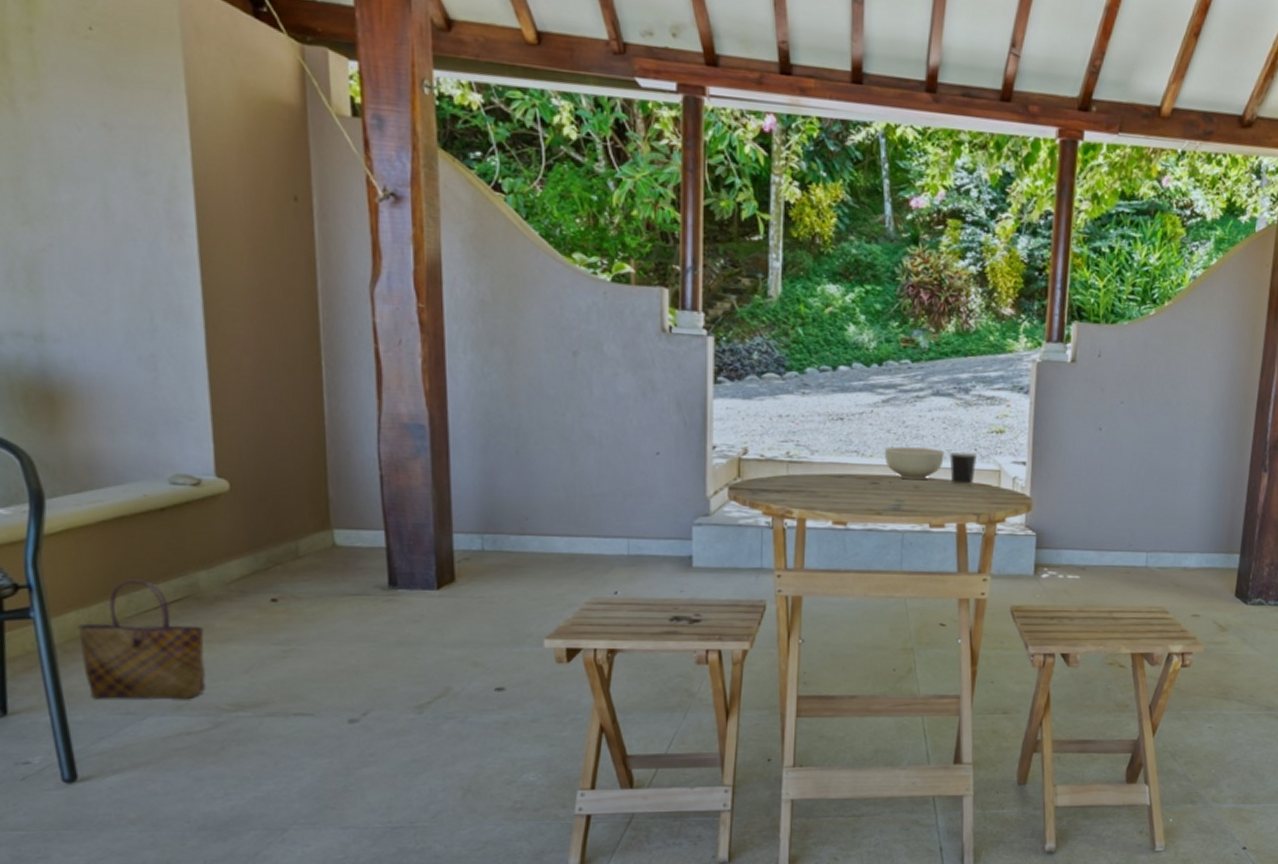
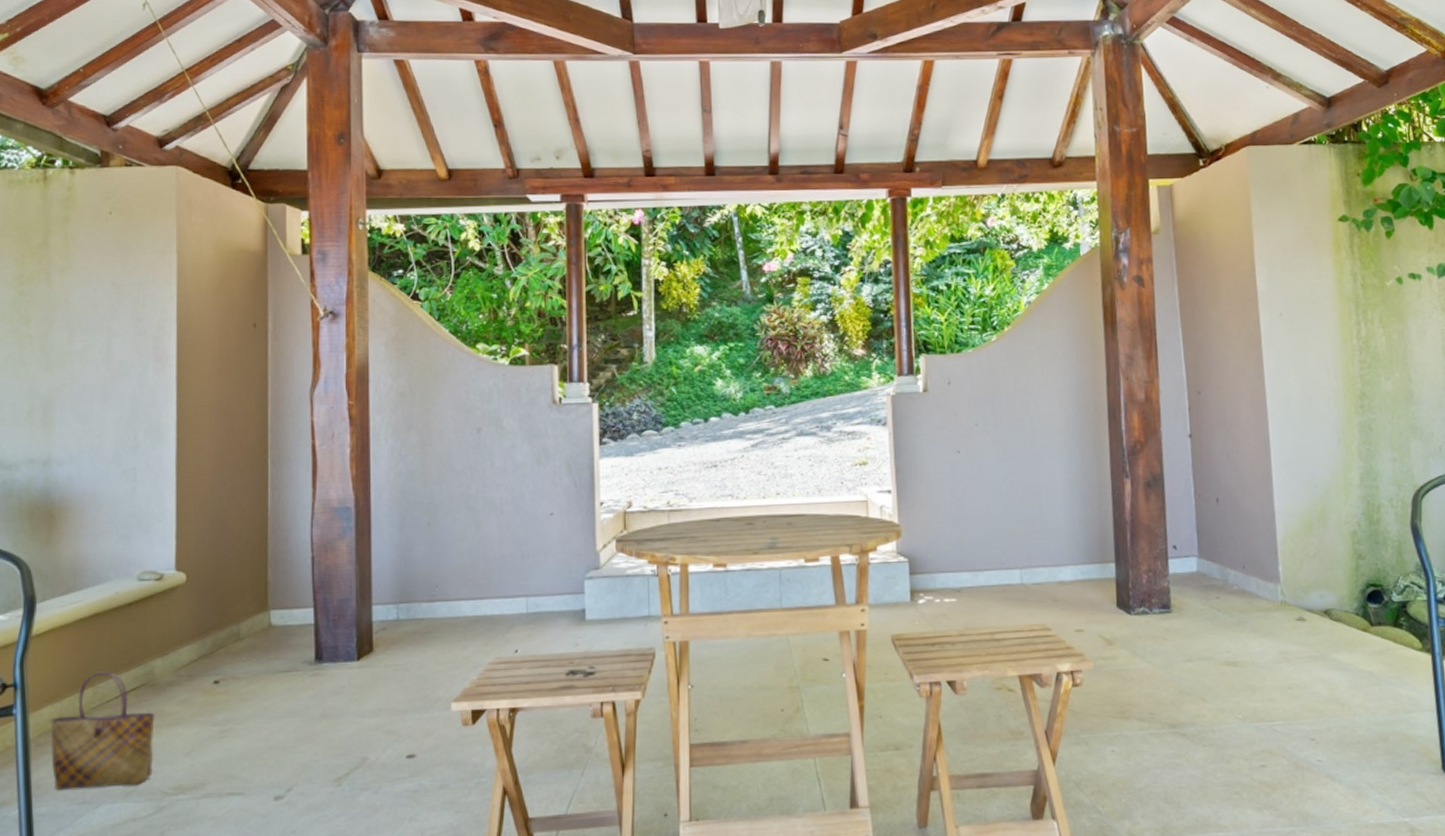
bowl: present [884,446,944,481] -> none [757,486,813,518]
mug: present [949,452,976,487] -> none [818,487,844,520]

